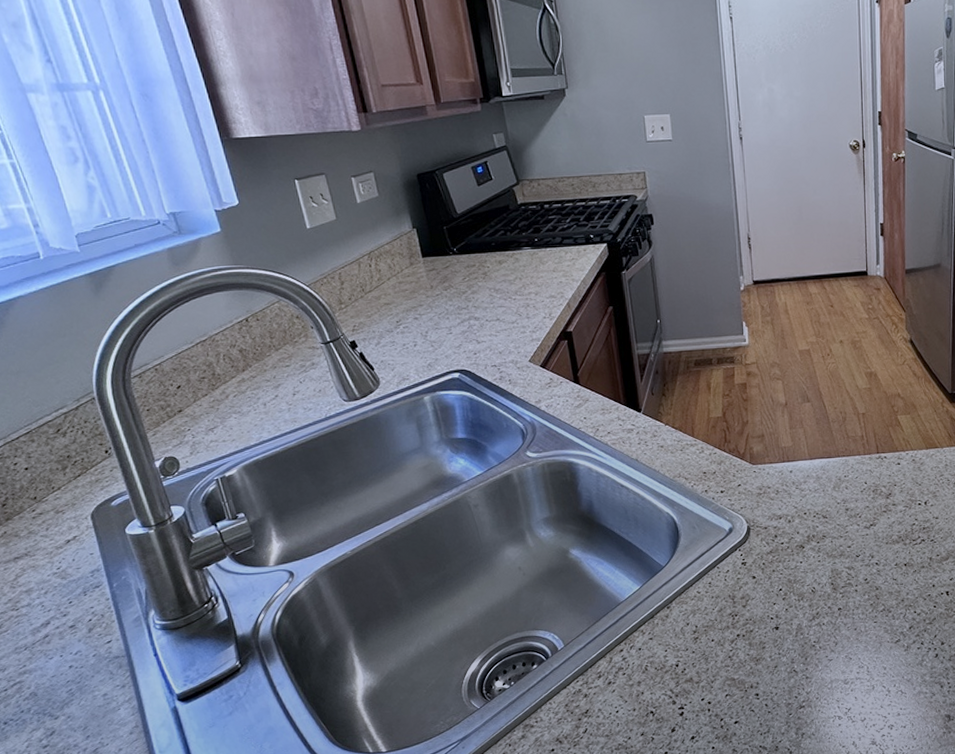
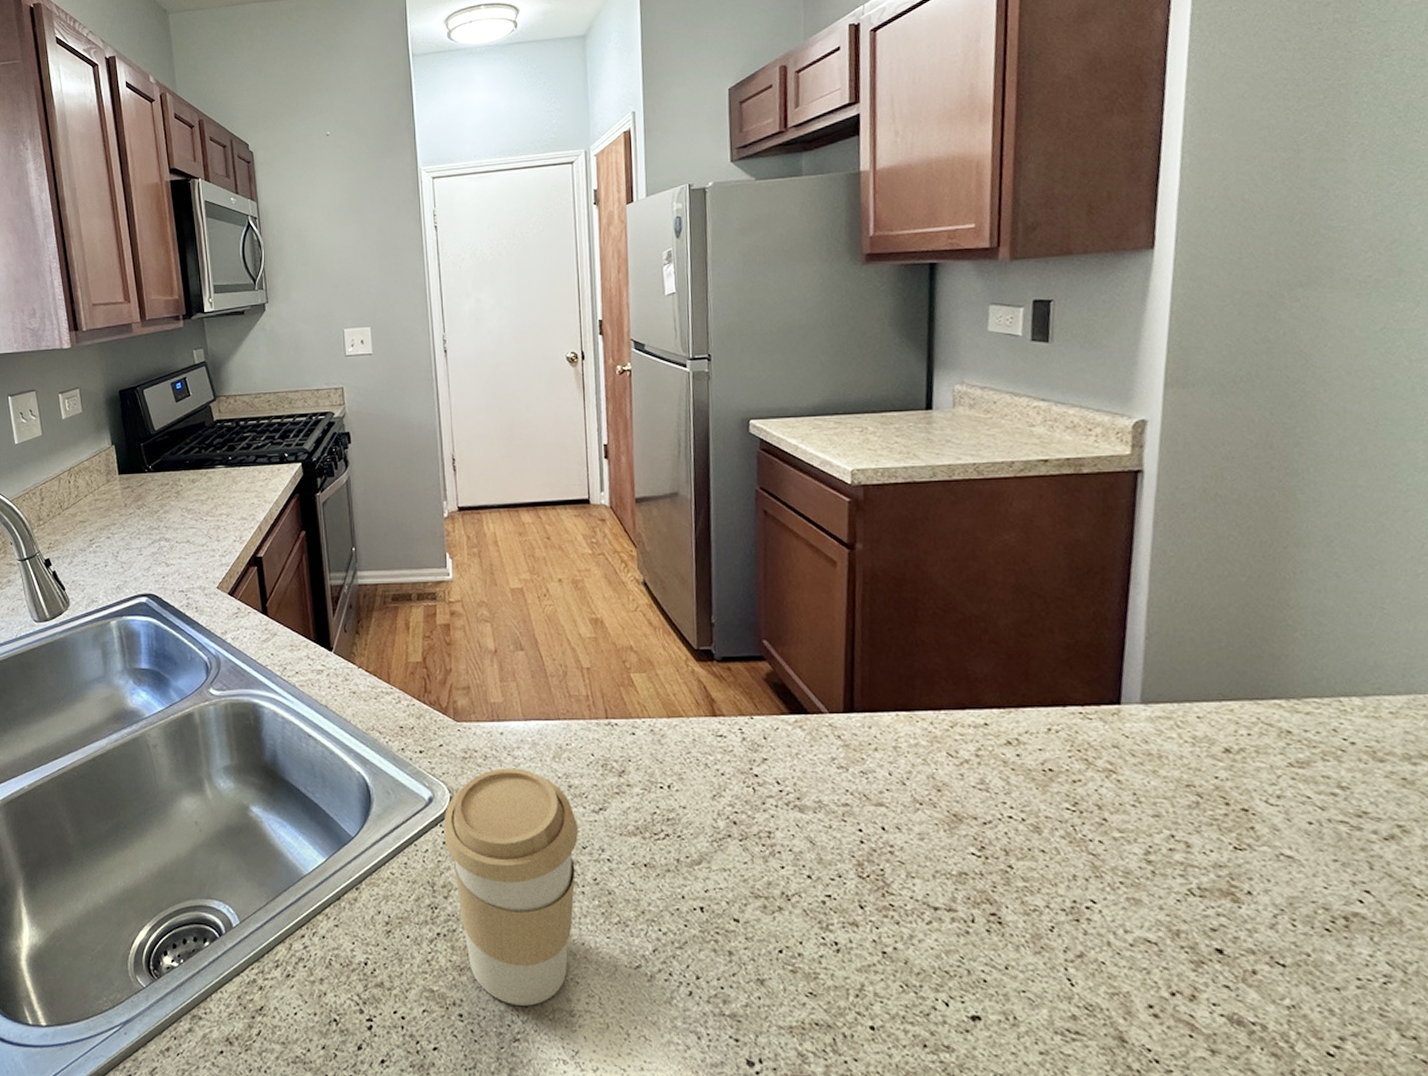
coffee cup: none [742,498,853,681] -> present [444,768,578,1006]

